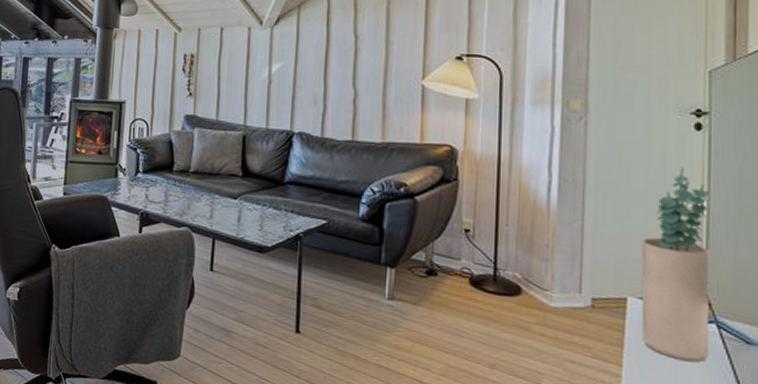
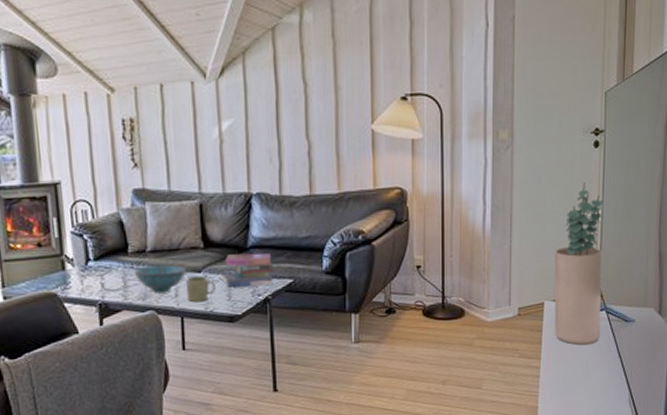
decorative bowl: none [175,185,224,212] -> present [134,264,187,292]
mug: none [221,201,249,227] -> present [186,276,216,302]
books: none [255,186,309,224] -> present [221,253,274,287]

